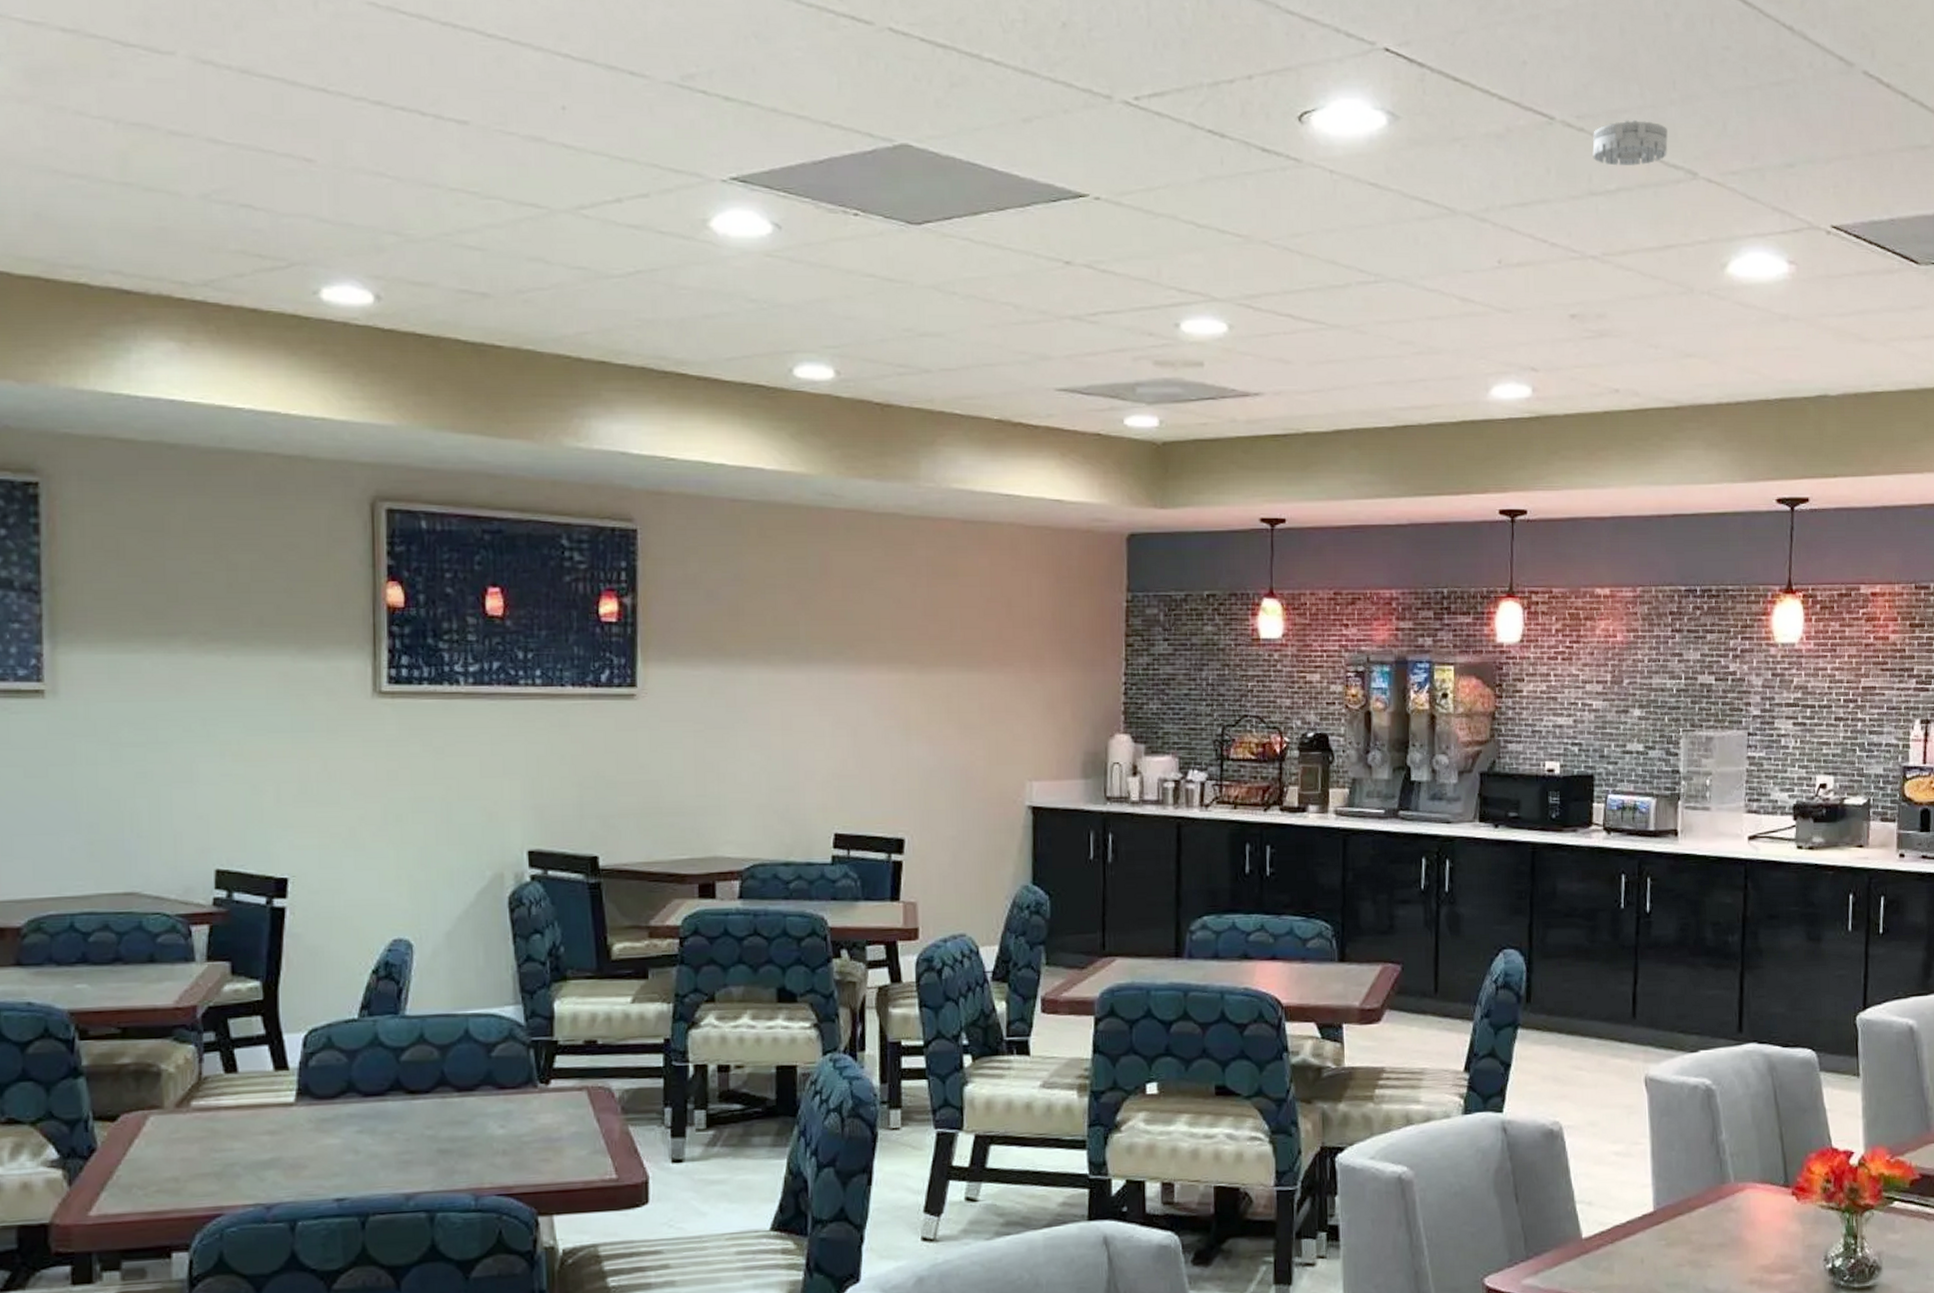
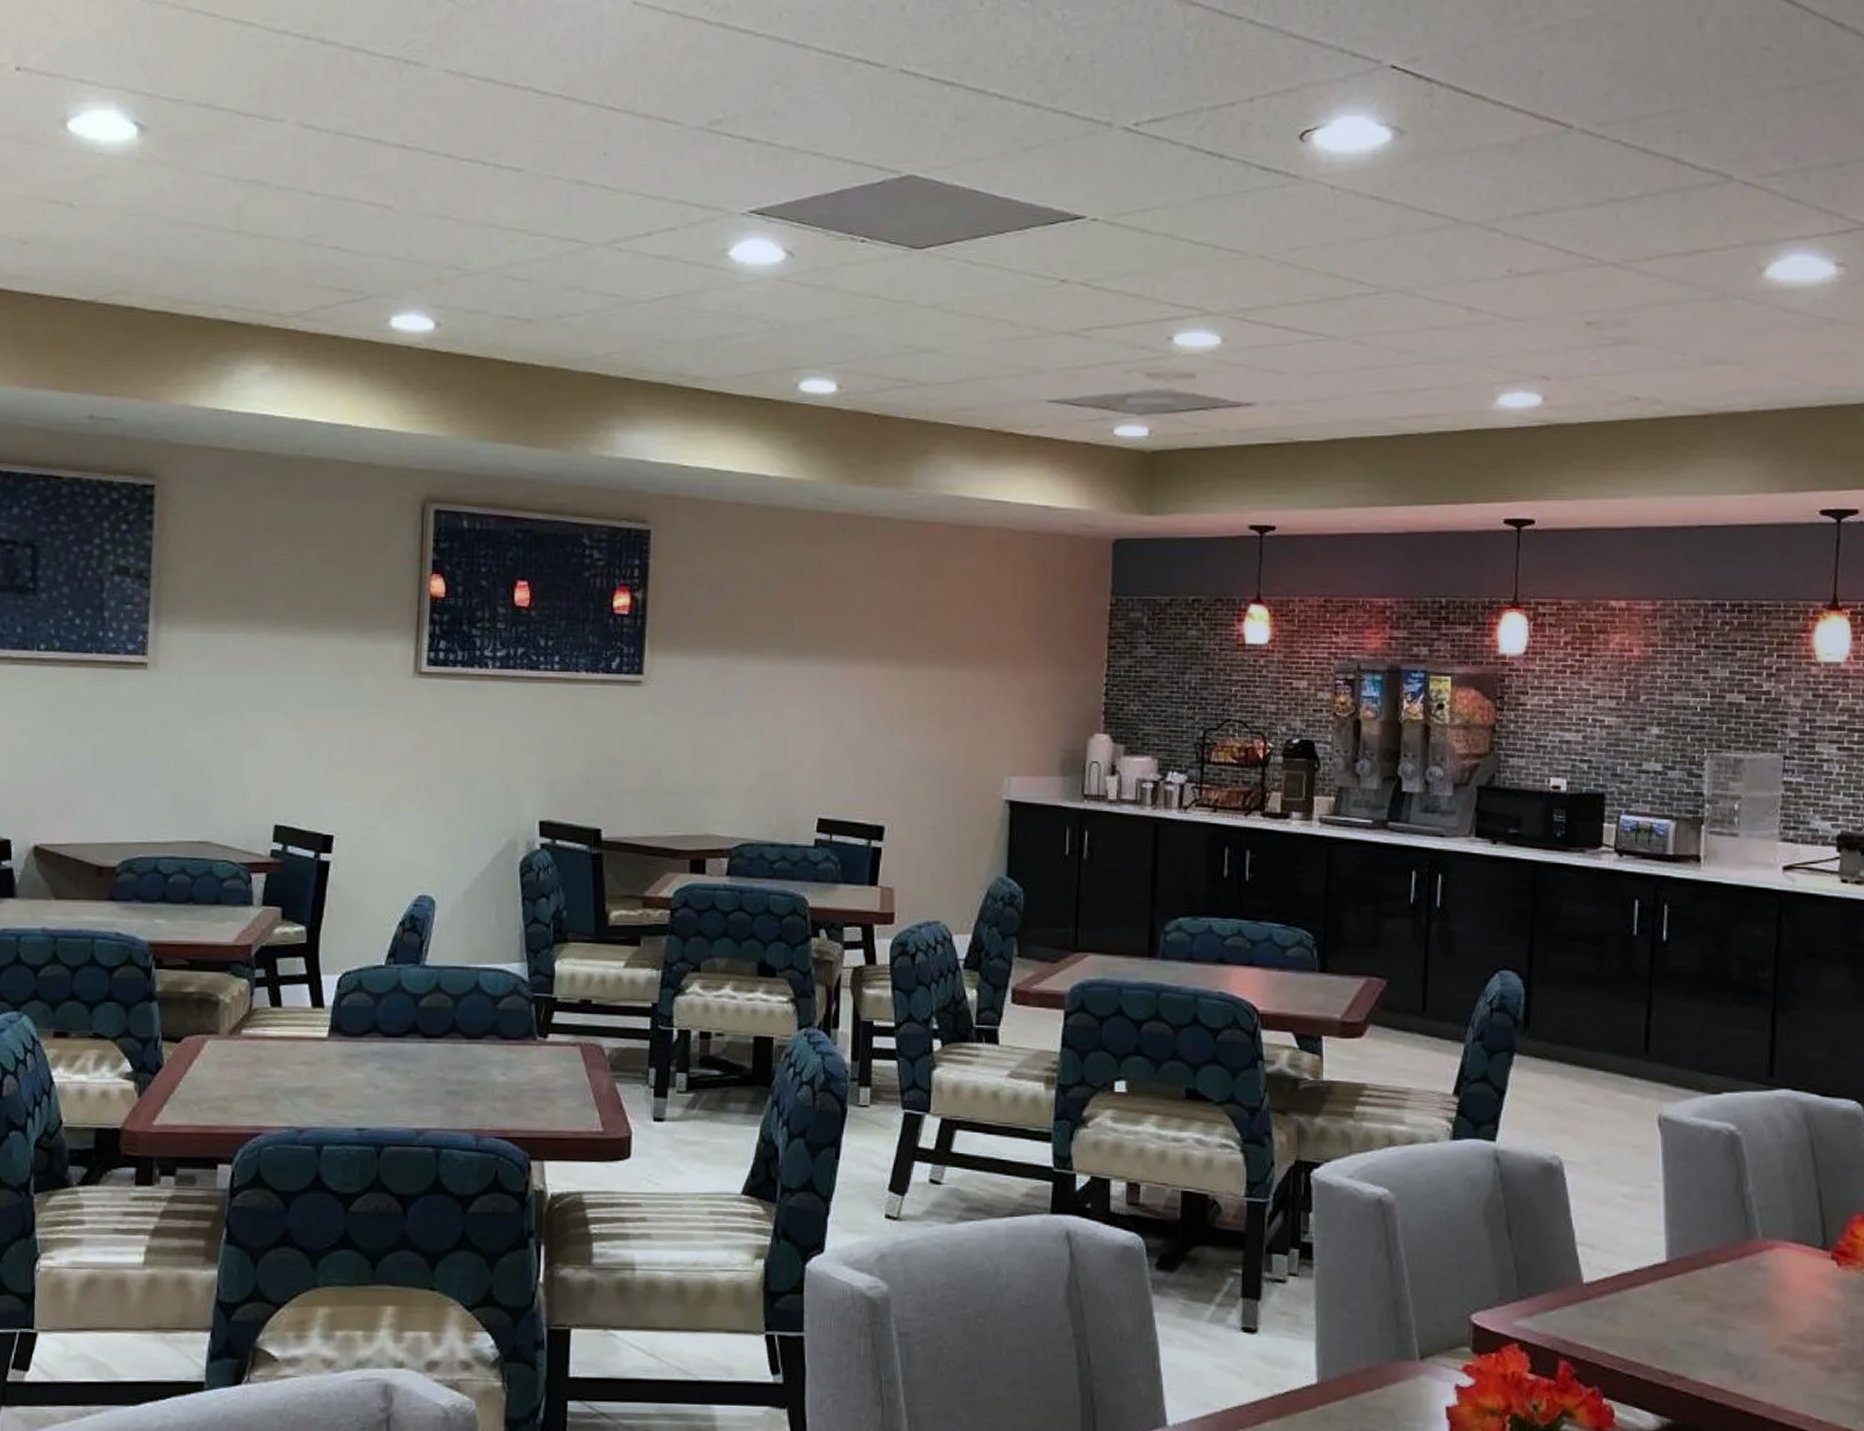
smoke detector: present [1592,120,1668,166] -> none [1614,125,1699,172]

